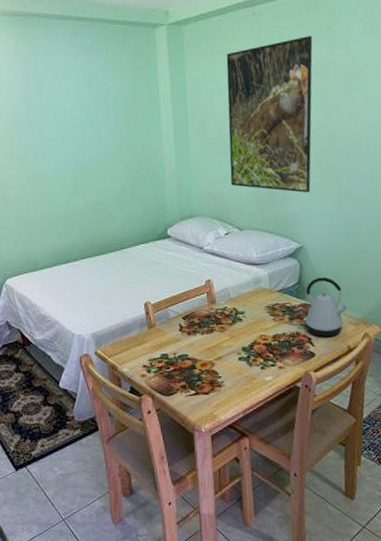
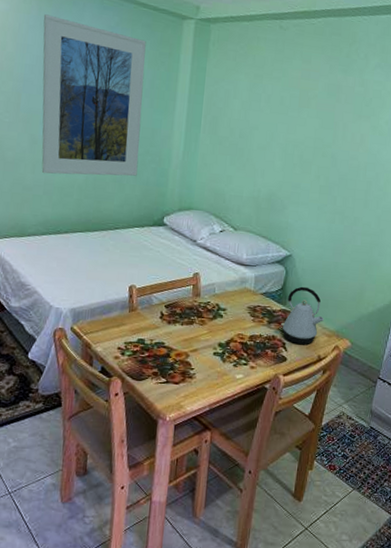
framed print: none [20,51,134,207] -> present [41,14,146,176]
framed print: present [226,36,313,193] -> none [233,58,331,206]

